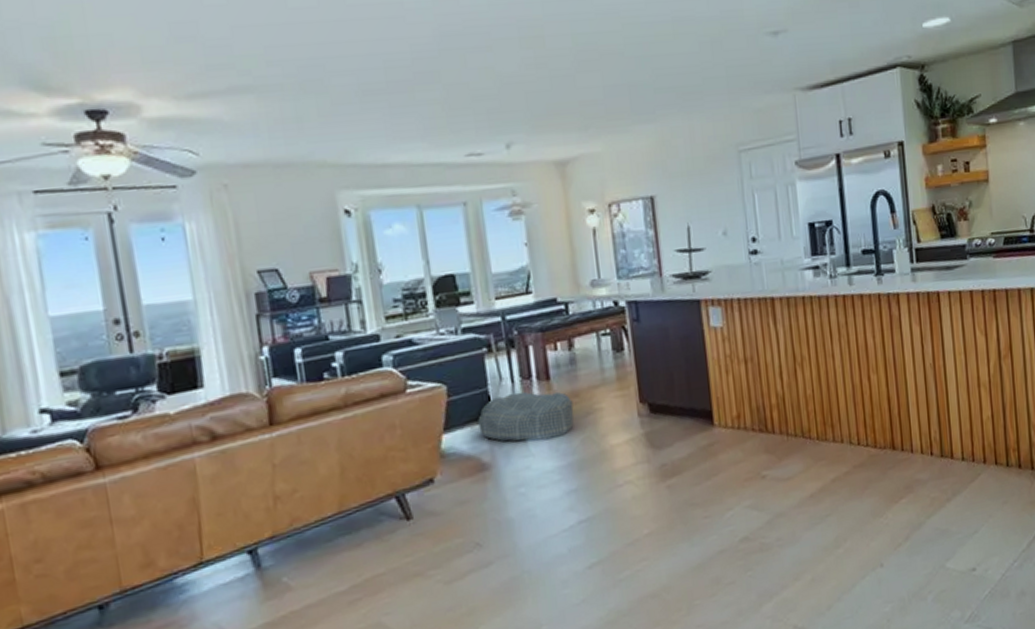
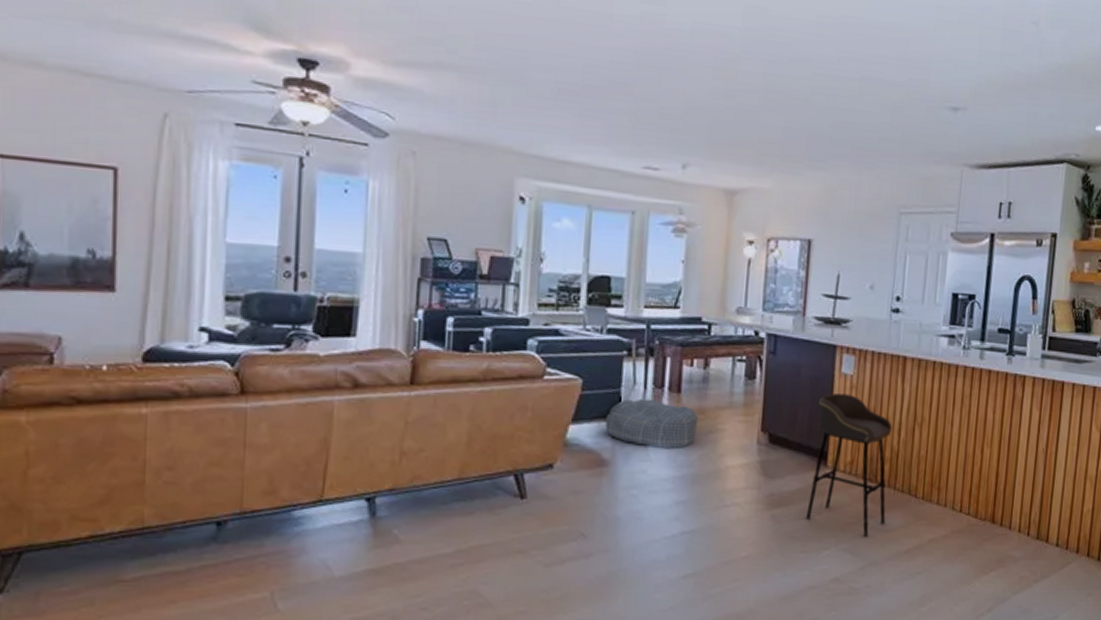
bar stool: none [693,347,784,490] -> present [806,393,893,537]

